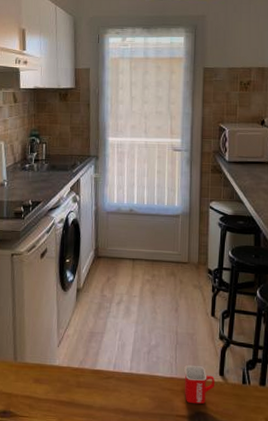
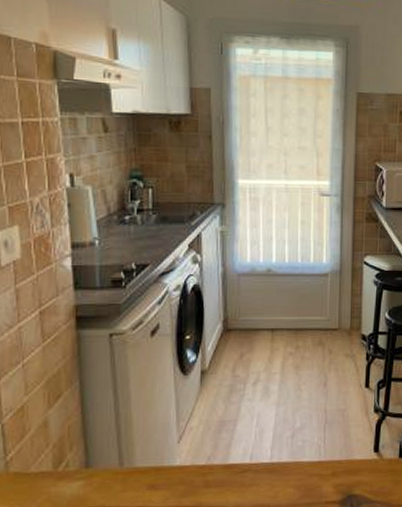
mug: present [184,365,215,405] -> none [334,444,370,487]

